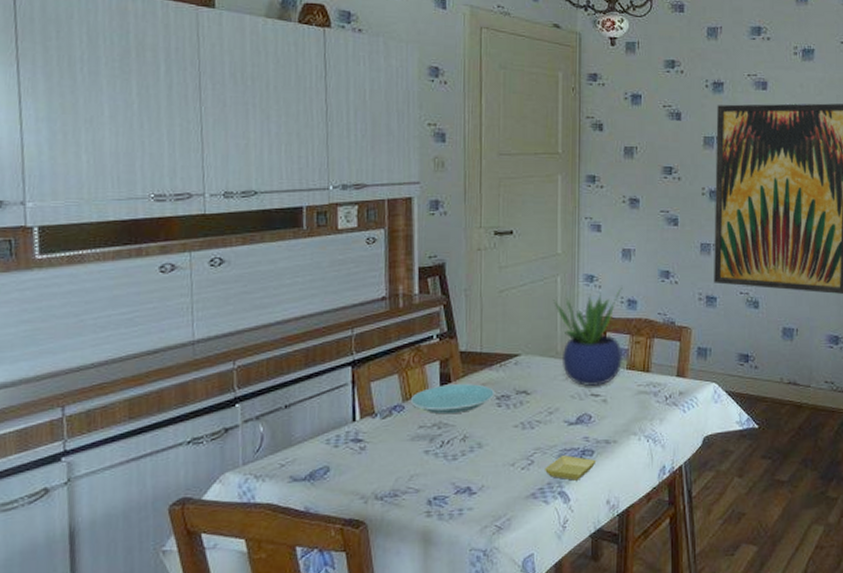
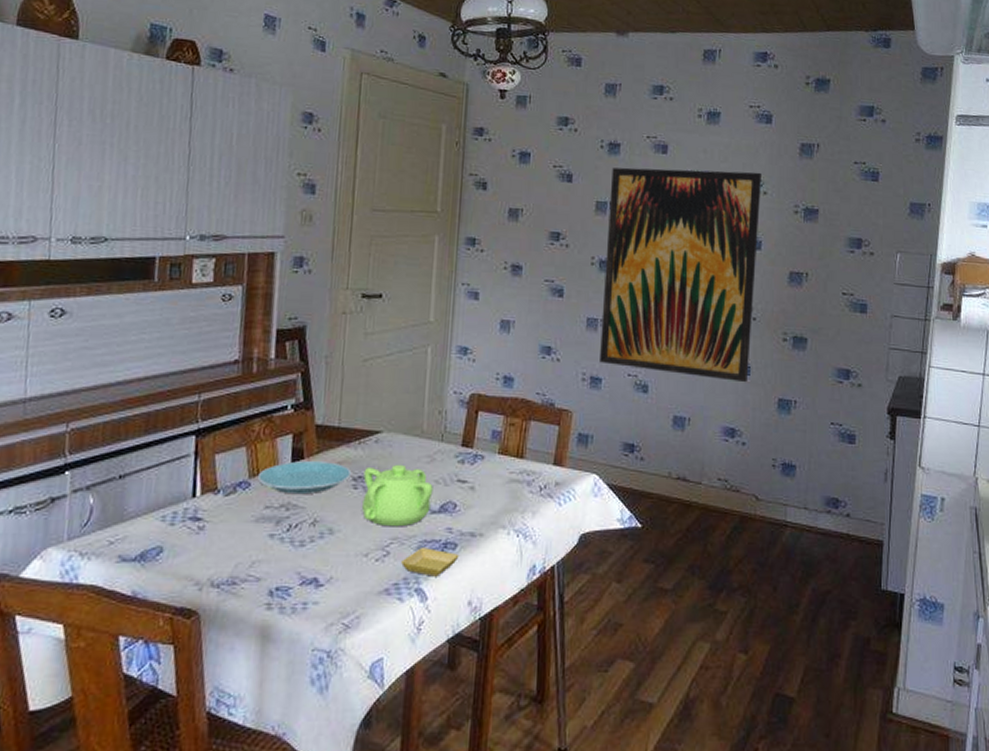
teapot: none [506,382,570,439] -> present [362,464,433,527]
potted plant: present [552,288,623,386] -> none [420,363,499,471]

